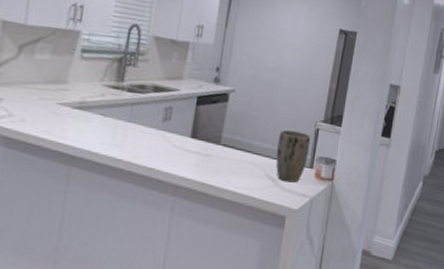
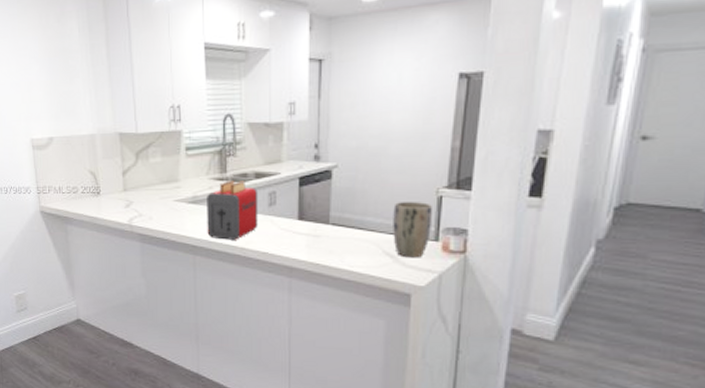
toaster: none [90,90,154,153] -> present [207,181,258,240]

